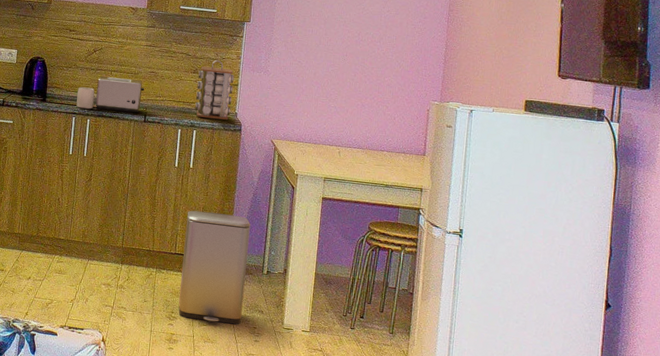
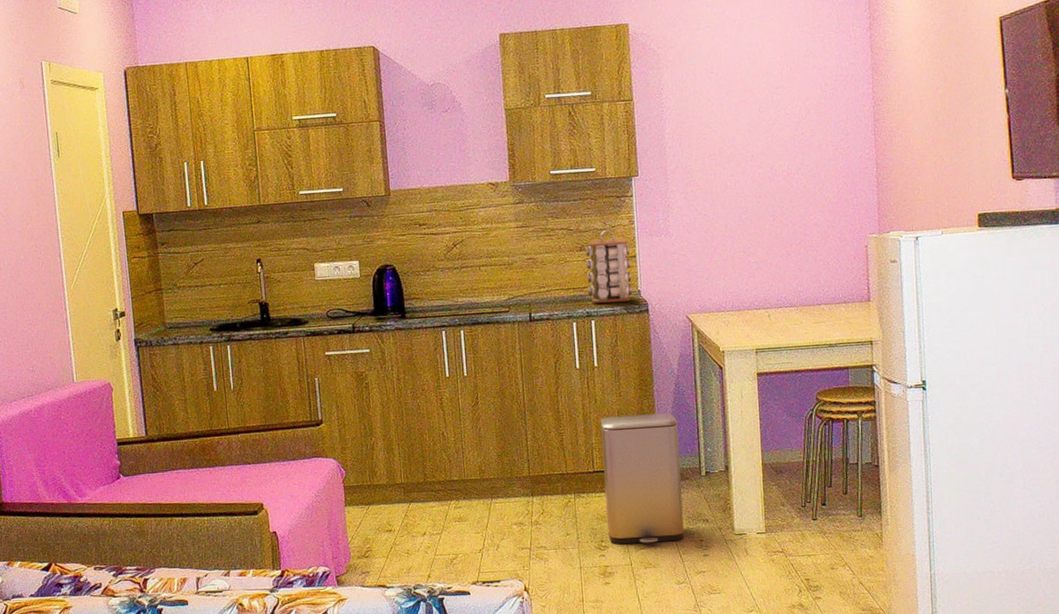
mug: present [76,87,95,109] -> none [442,291,466,319]
toaster: present [95,76,145,114] -> none [464,271,524,316]

